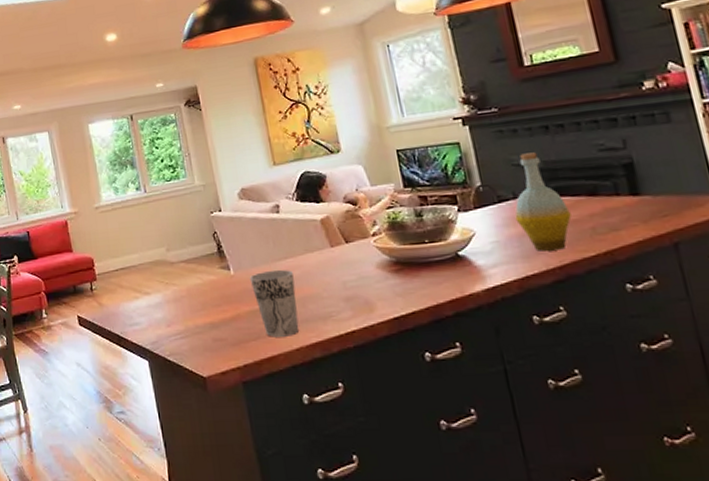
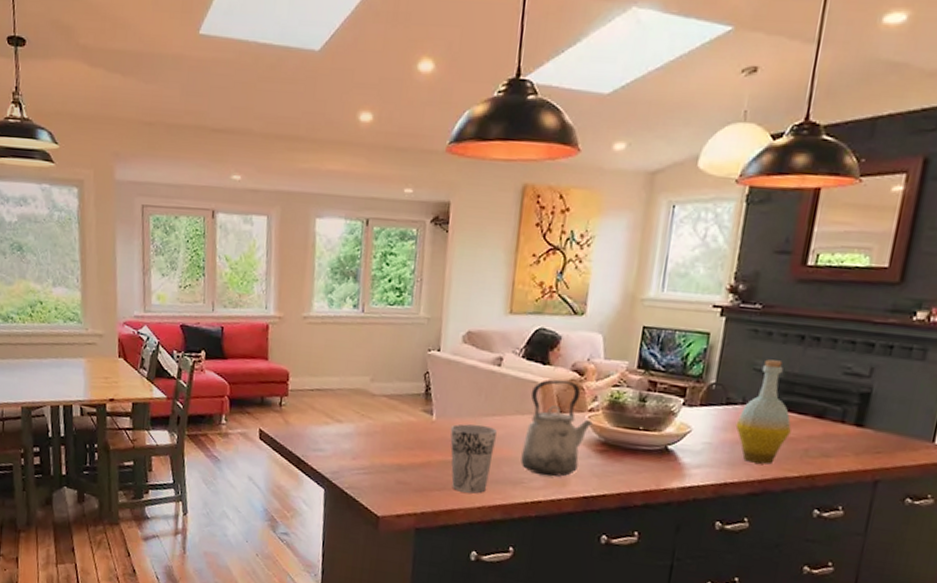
kettle: none [313,212,380,306] -> present [520,379,593,477]

